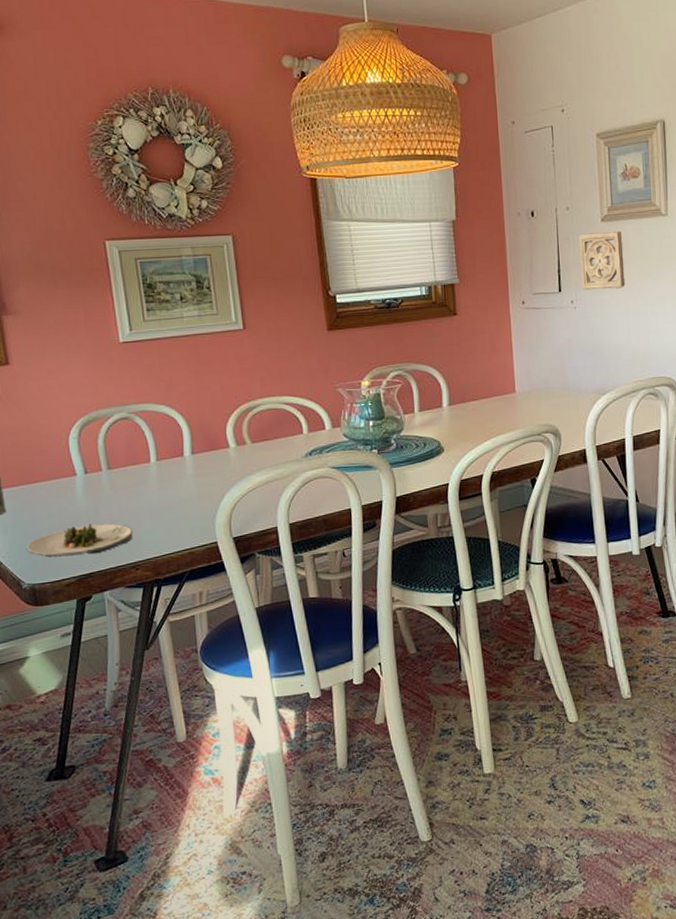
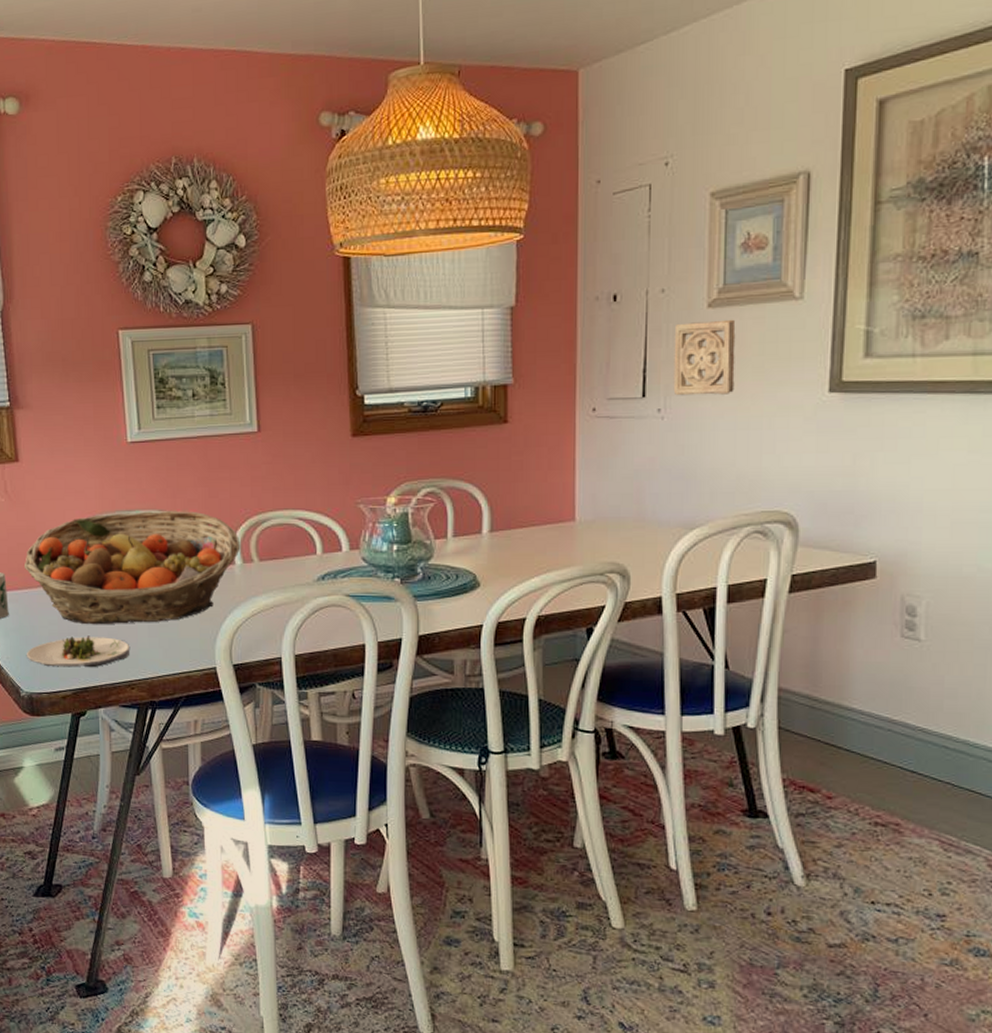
fruit basket: none [19,402,234,514] -> present [23,511,241,625]

